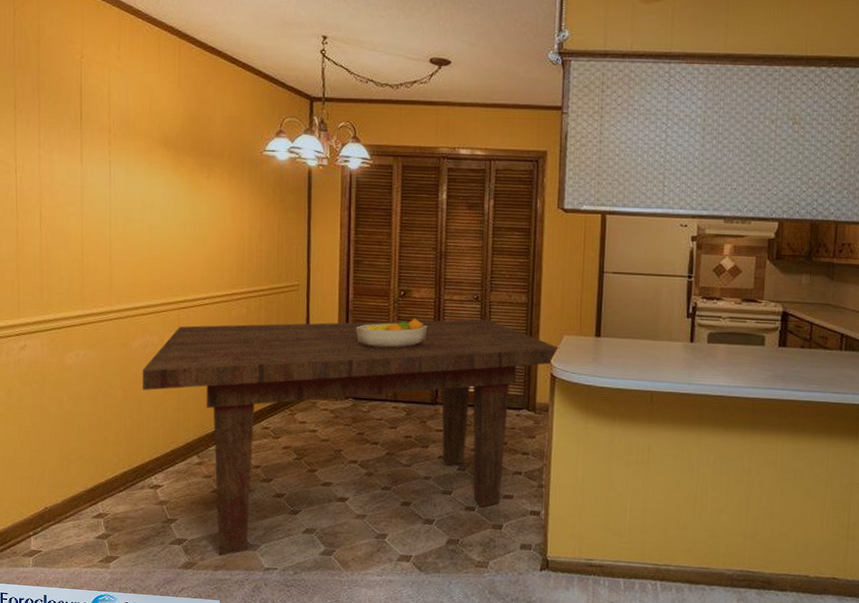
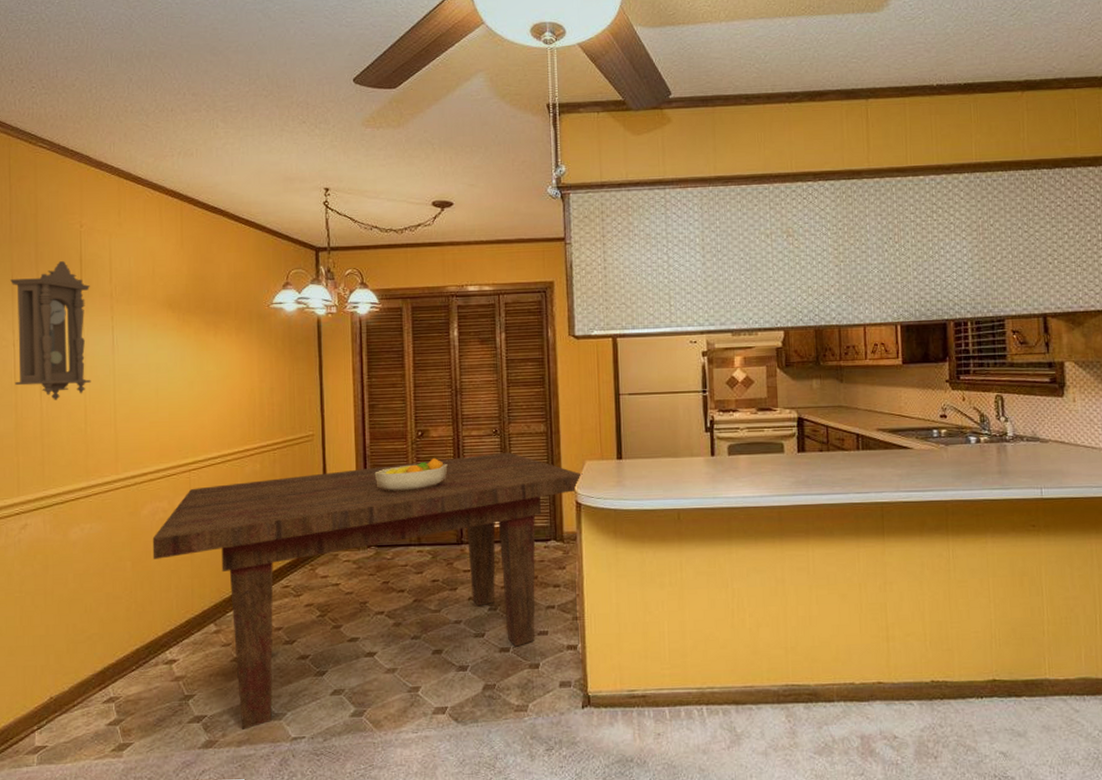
pendulum clock: none [13,90,89,229] -> present [10,260,91,400]

